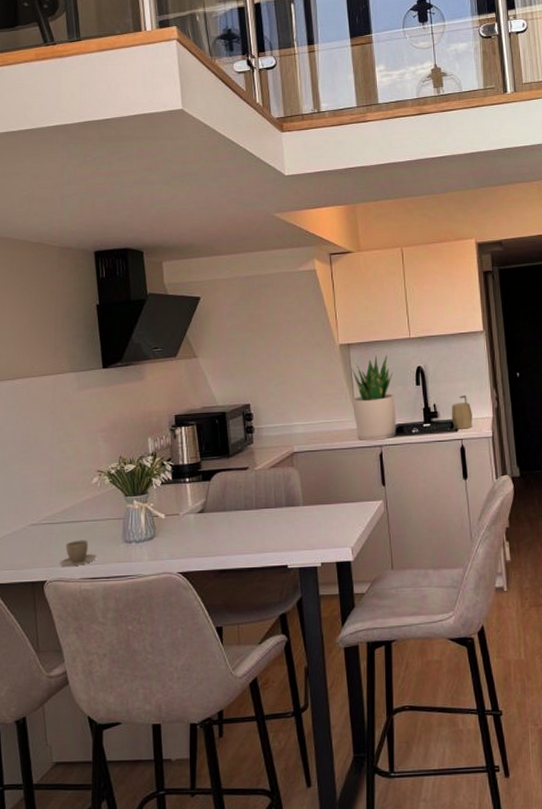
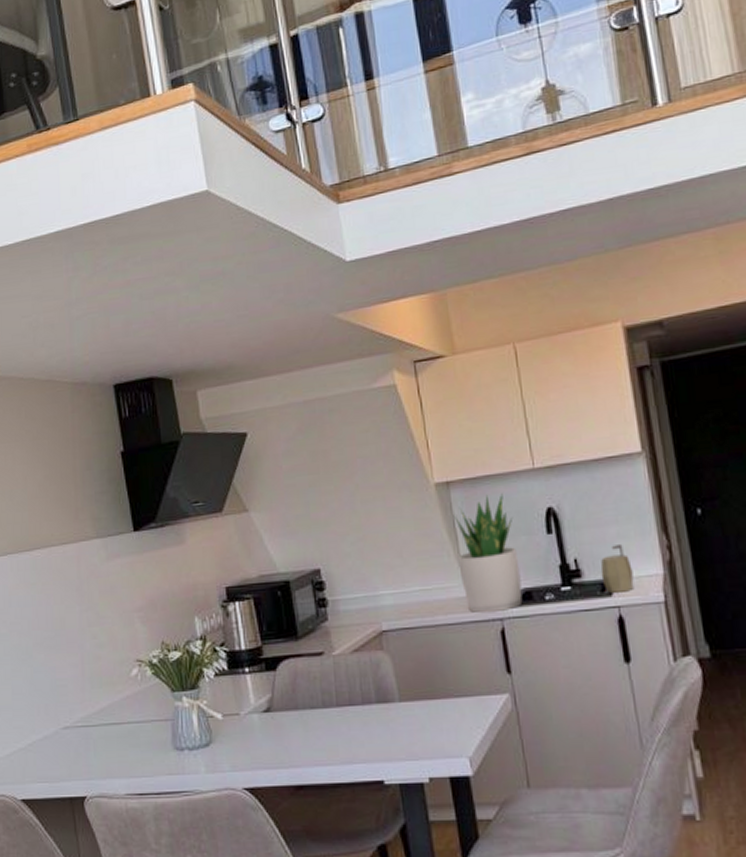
teacup: present [60,540,97,566] -> none [100,746,143,779]

